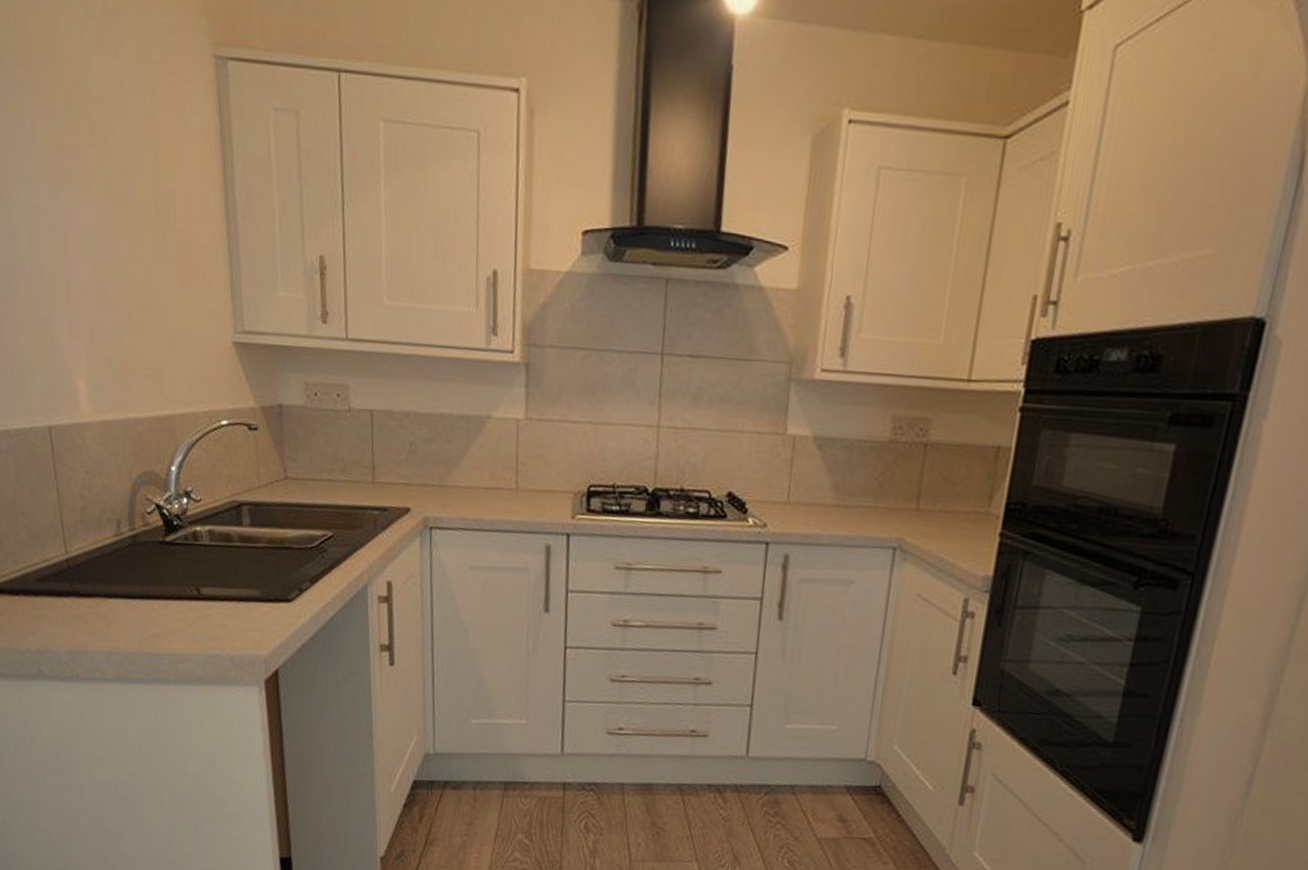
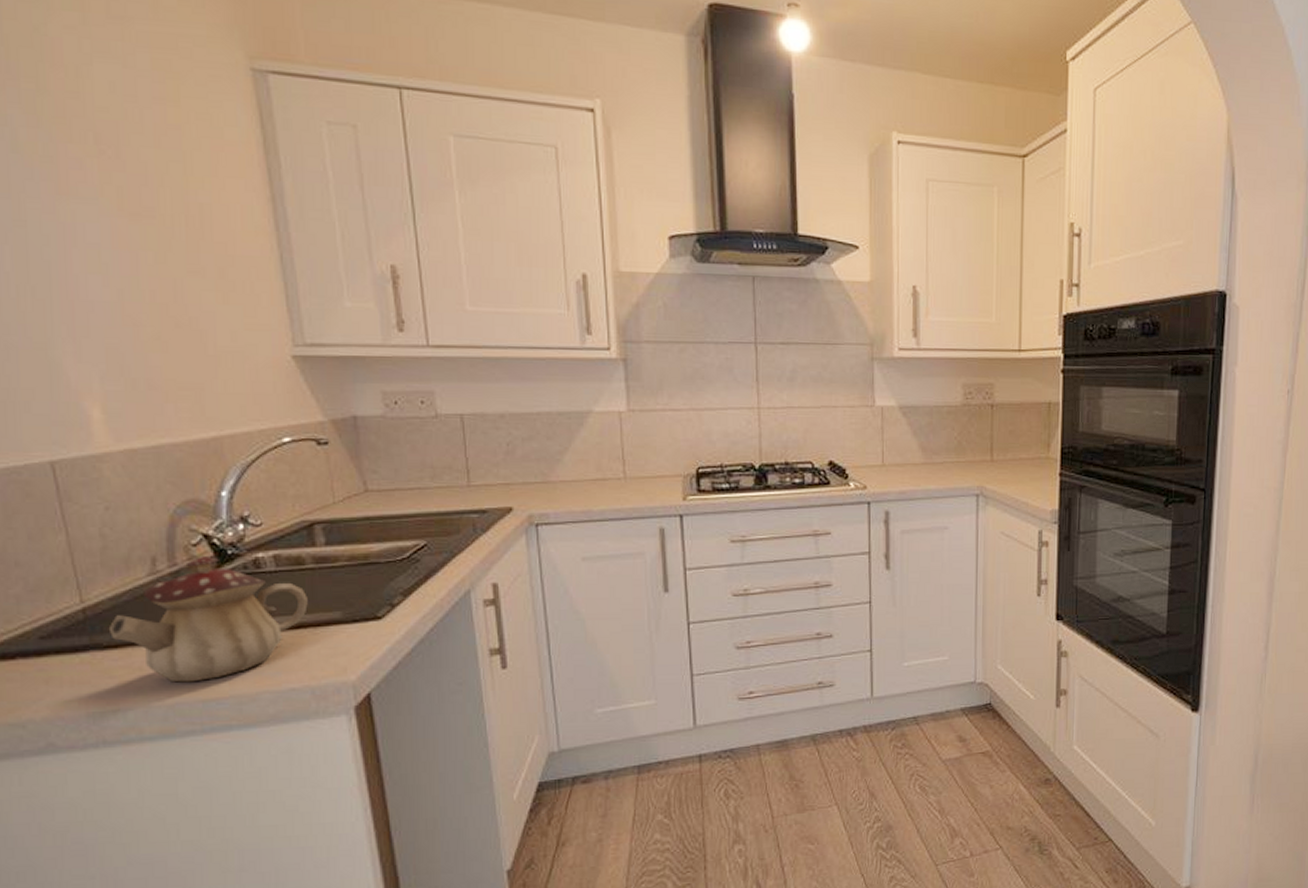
teapot: none [84,523,233,637] -> present [108,555,308,683]

